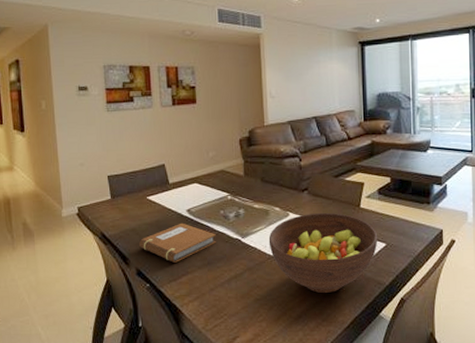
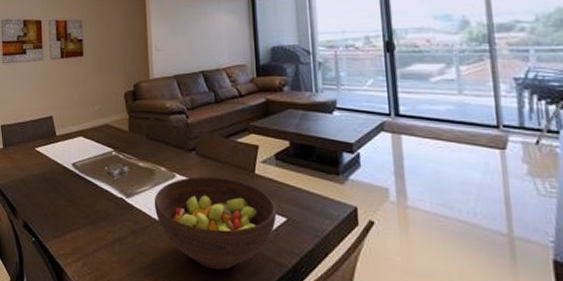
notebook: present [139,223,216,263] -> none [27,176,100,218]

